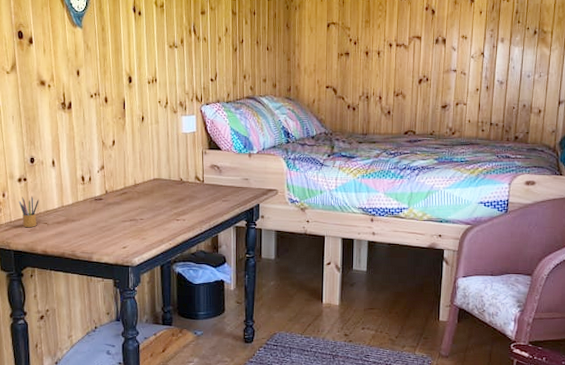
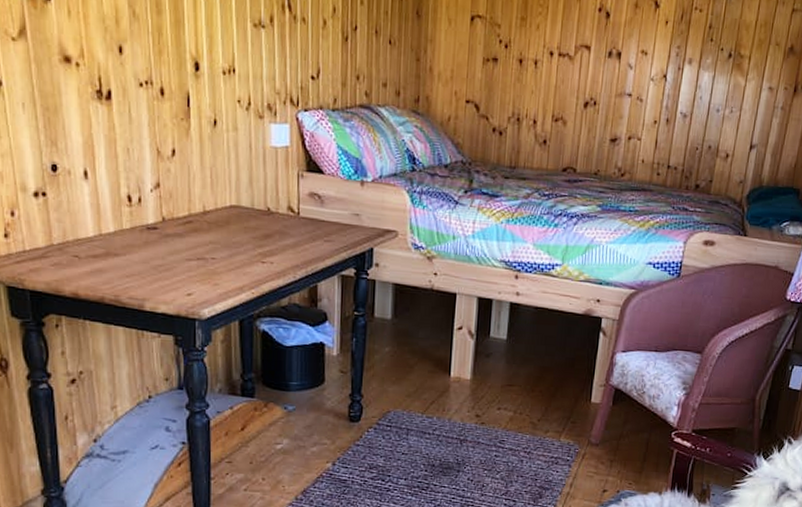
pencil box: present [19,196,39,228] -> none [35,217,66,261]

